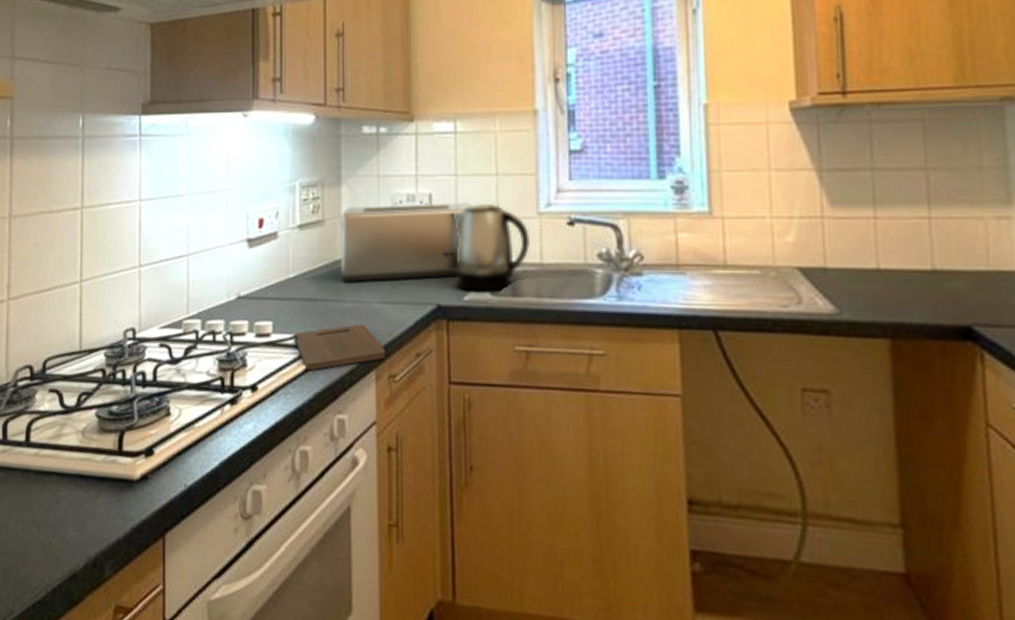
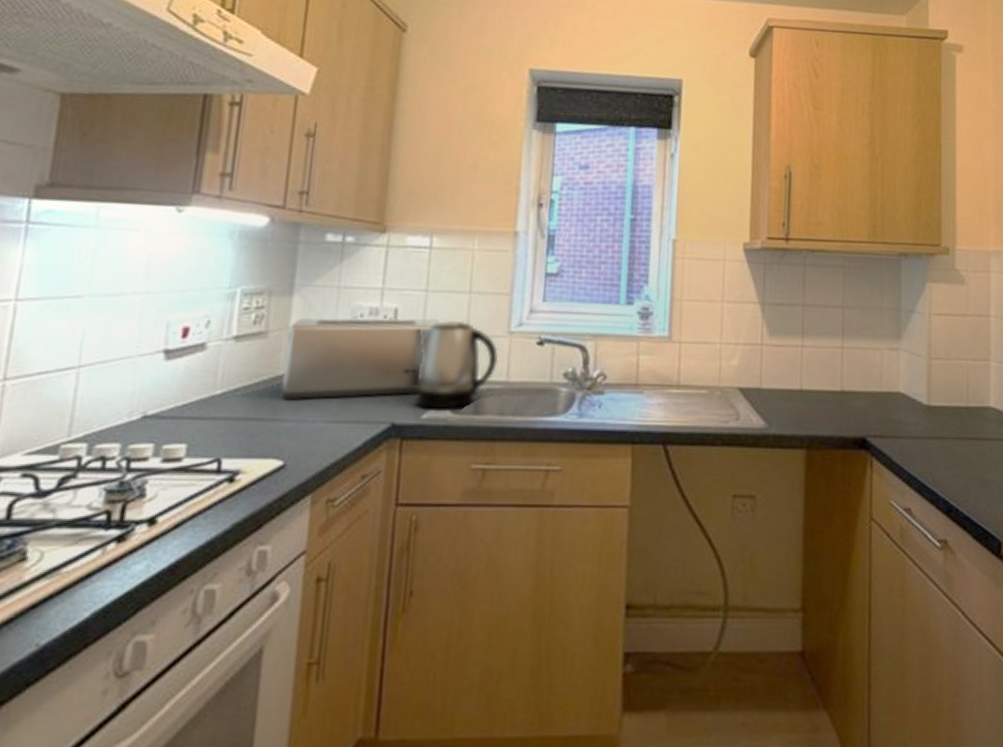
cutting board: present [294,324,386,371] -> none [212,445,327,499]

